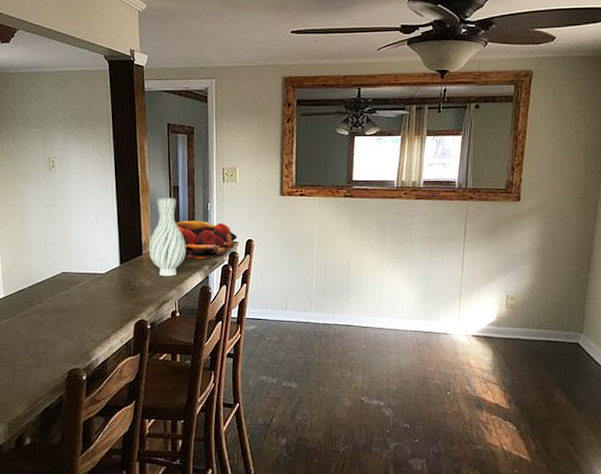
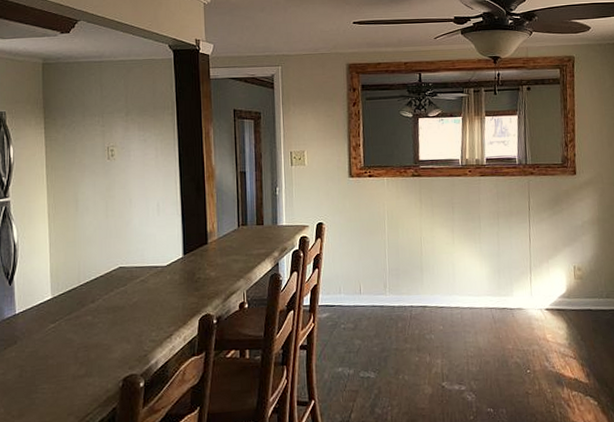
vase: present [149,198,186,277] -> none [215,183,255,266]
fruit basket: present [166,220,238,259] -> none [233,205,308,246]

